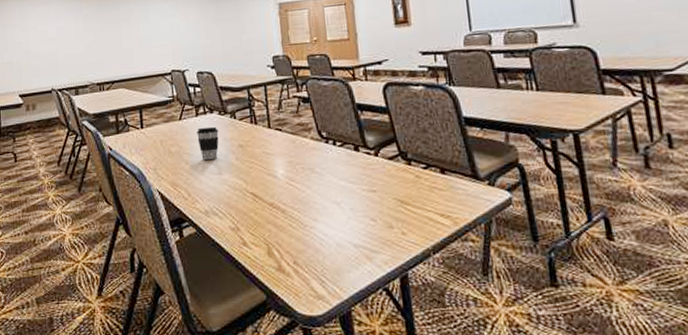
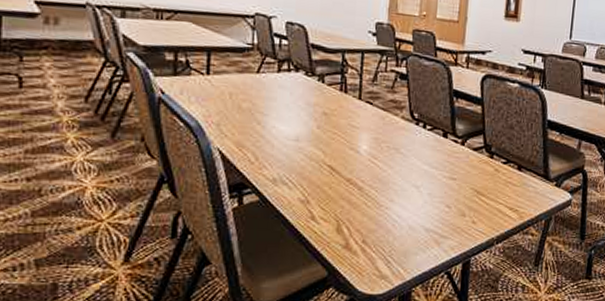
coffee cup: present [197,126,219,160] -> none [275,86,302,123]

